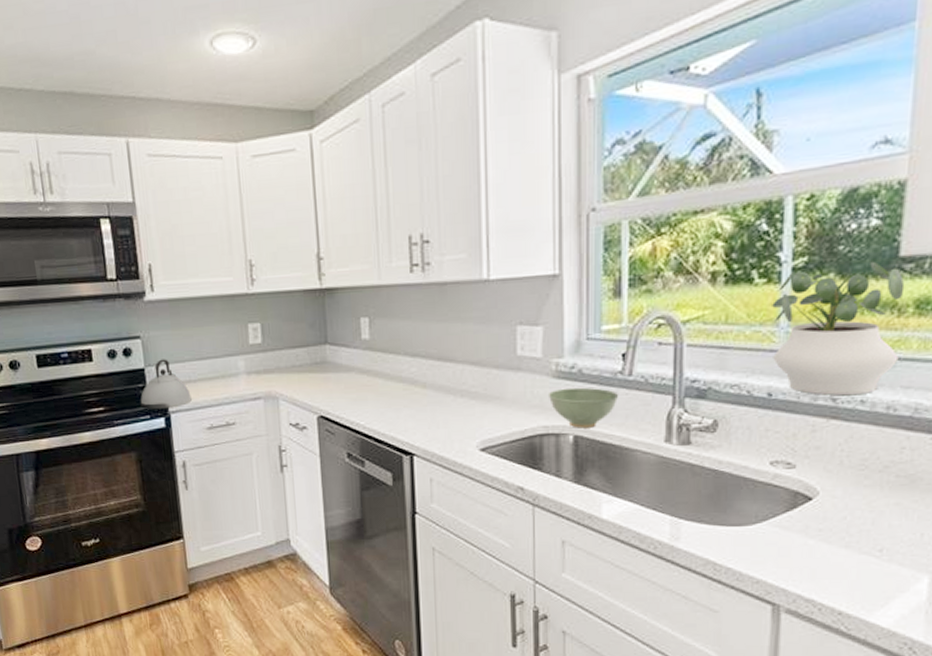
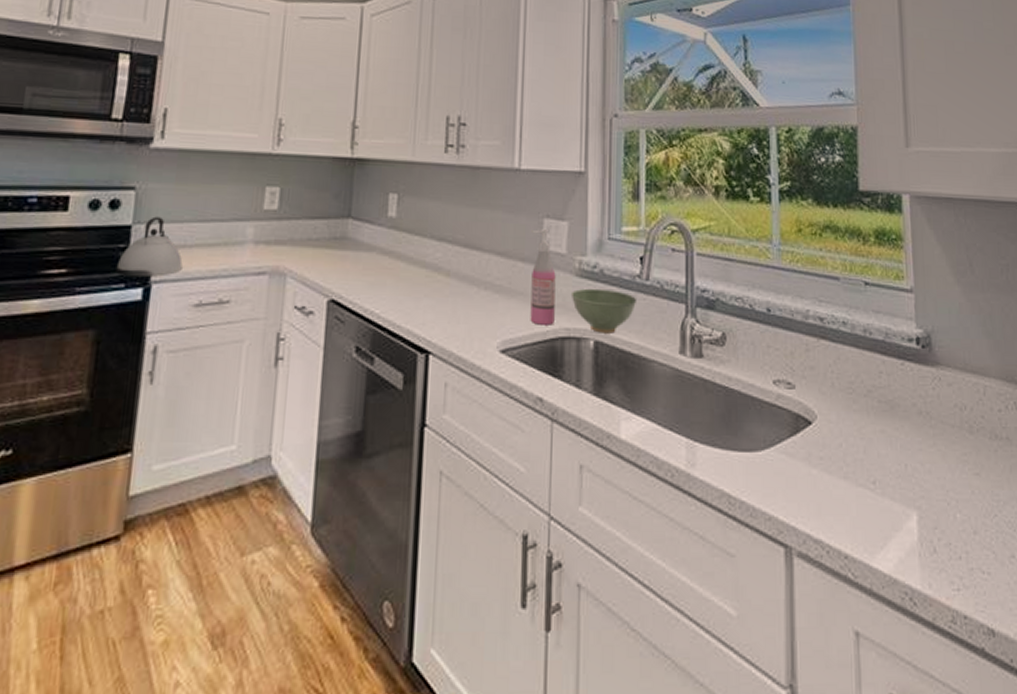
soap dispenser: none [505,335,532,425] -> present [530,228,556,325]
potted plant: present [772,261,905,396] -> none [765,192,868,317]

